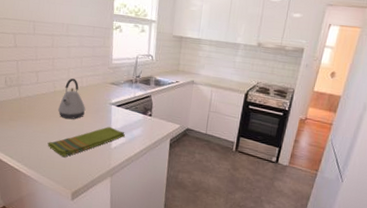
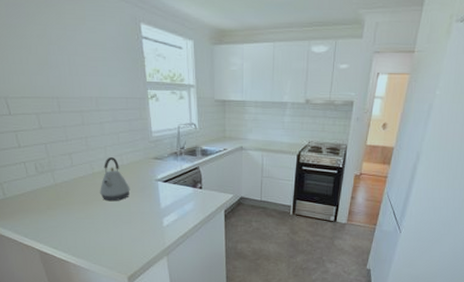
dish towel: present [47,127,125,158] -> none [93,205,176,242]

